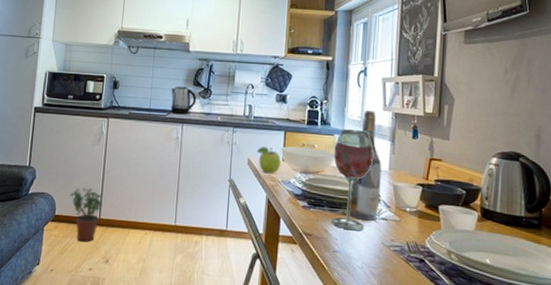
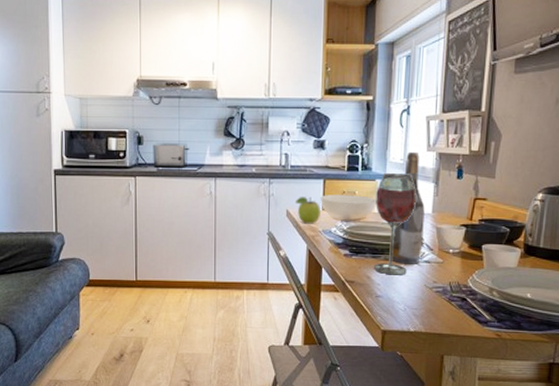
potted plant: present [70,187,103,242] -> none [103,250,138,304]
toaster: none [126,88,161,113] -> present [153,143,190,168]
kettle: present [170,85,197,115] -> none [200,137,229,168]

